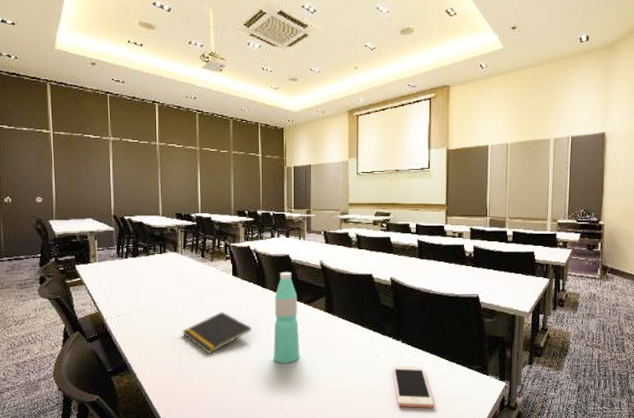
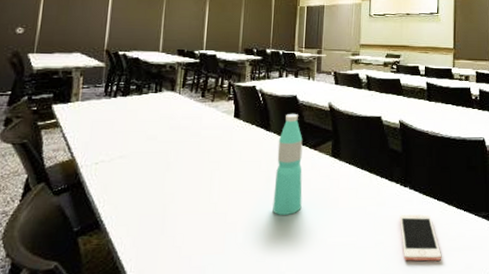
notepad: present [182,311,253,354] -> none [170,157,252,206]

